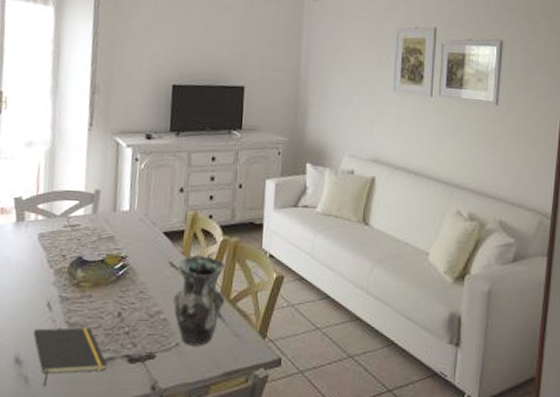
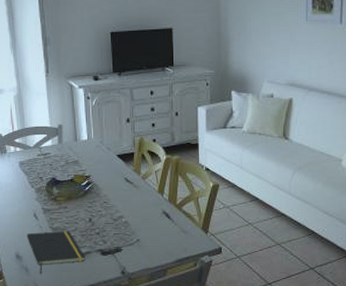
vase: present [172,255,226,346] -> none [130,172,173,241]

